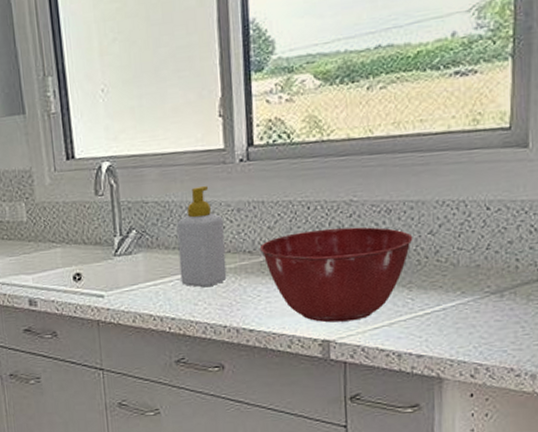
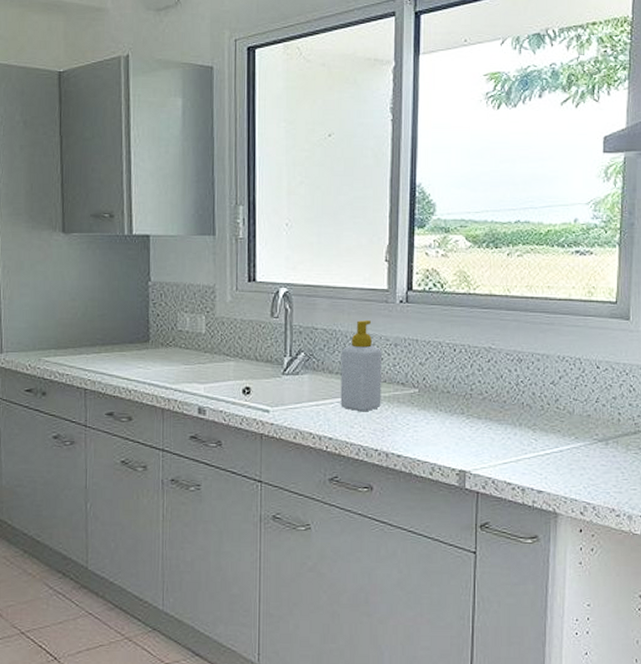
mixing bowl: present [261,227,413,323] -> none [412,370,538,455]

